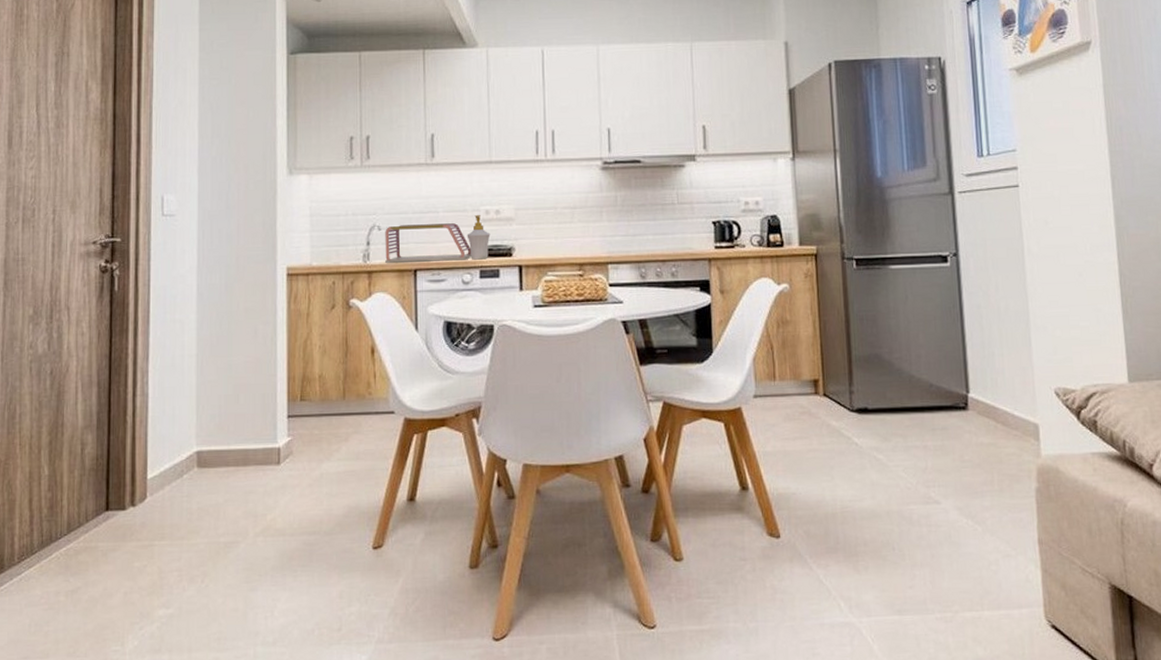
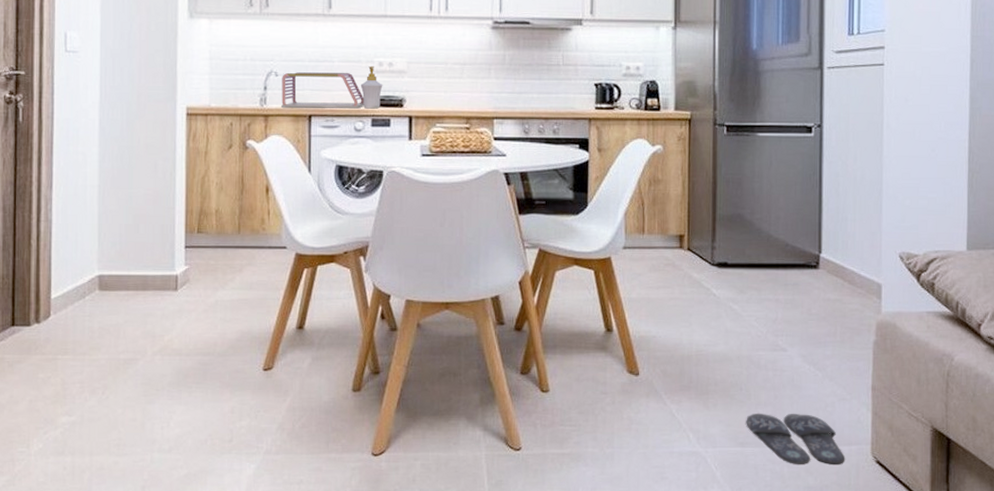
slippers: none [902,573,1017,633] -> present [746,413,845,464]

